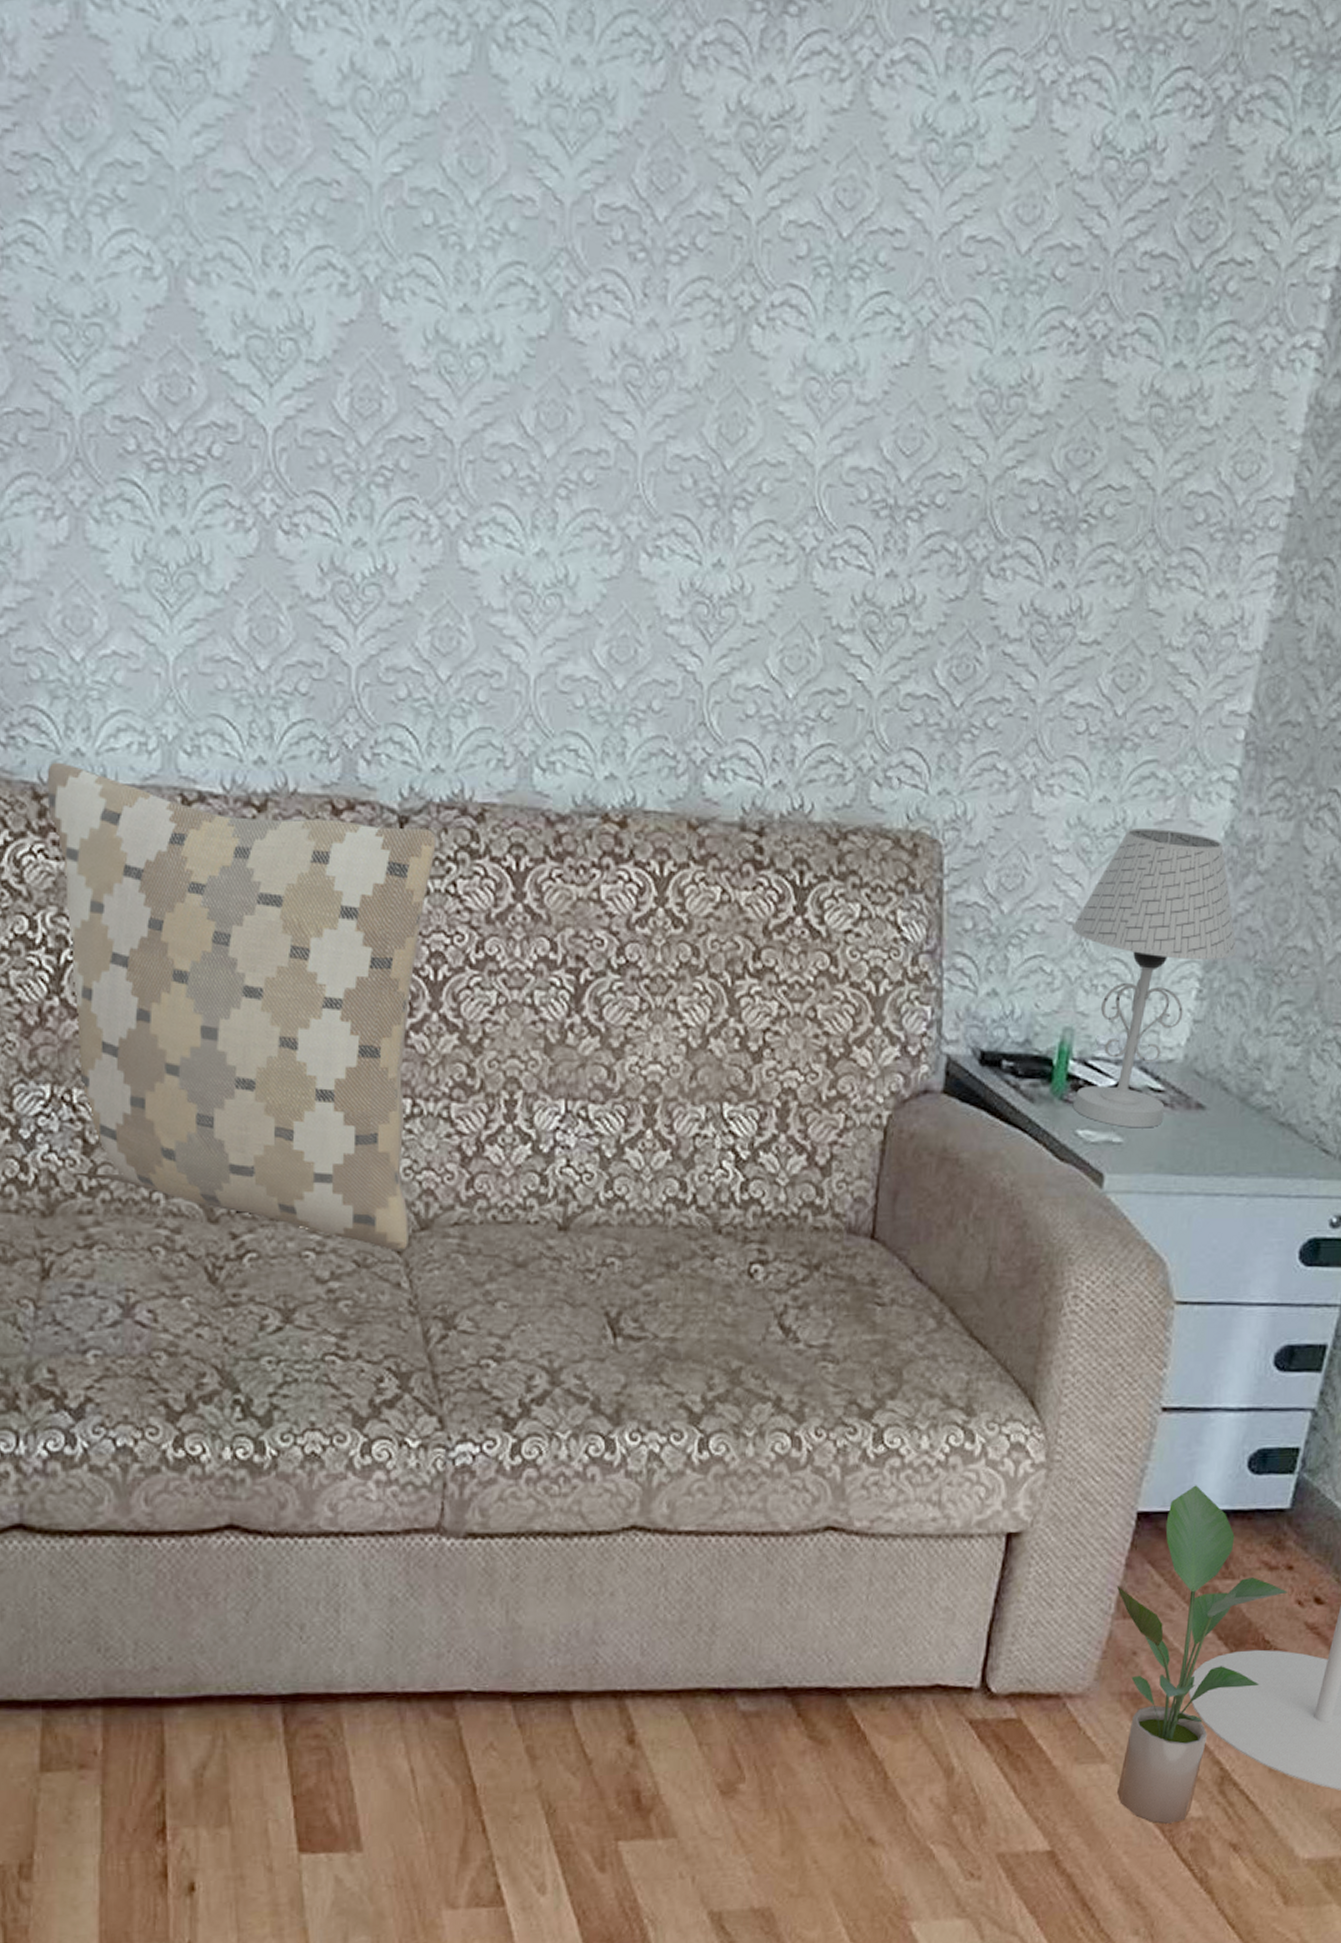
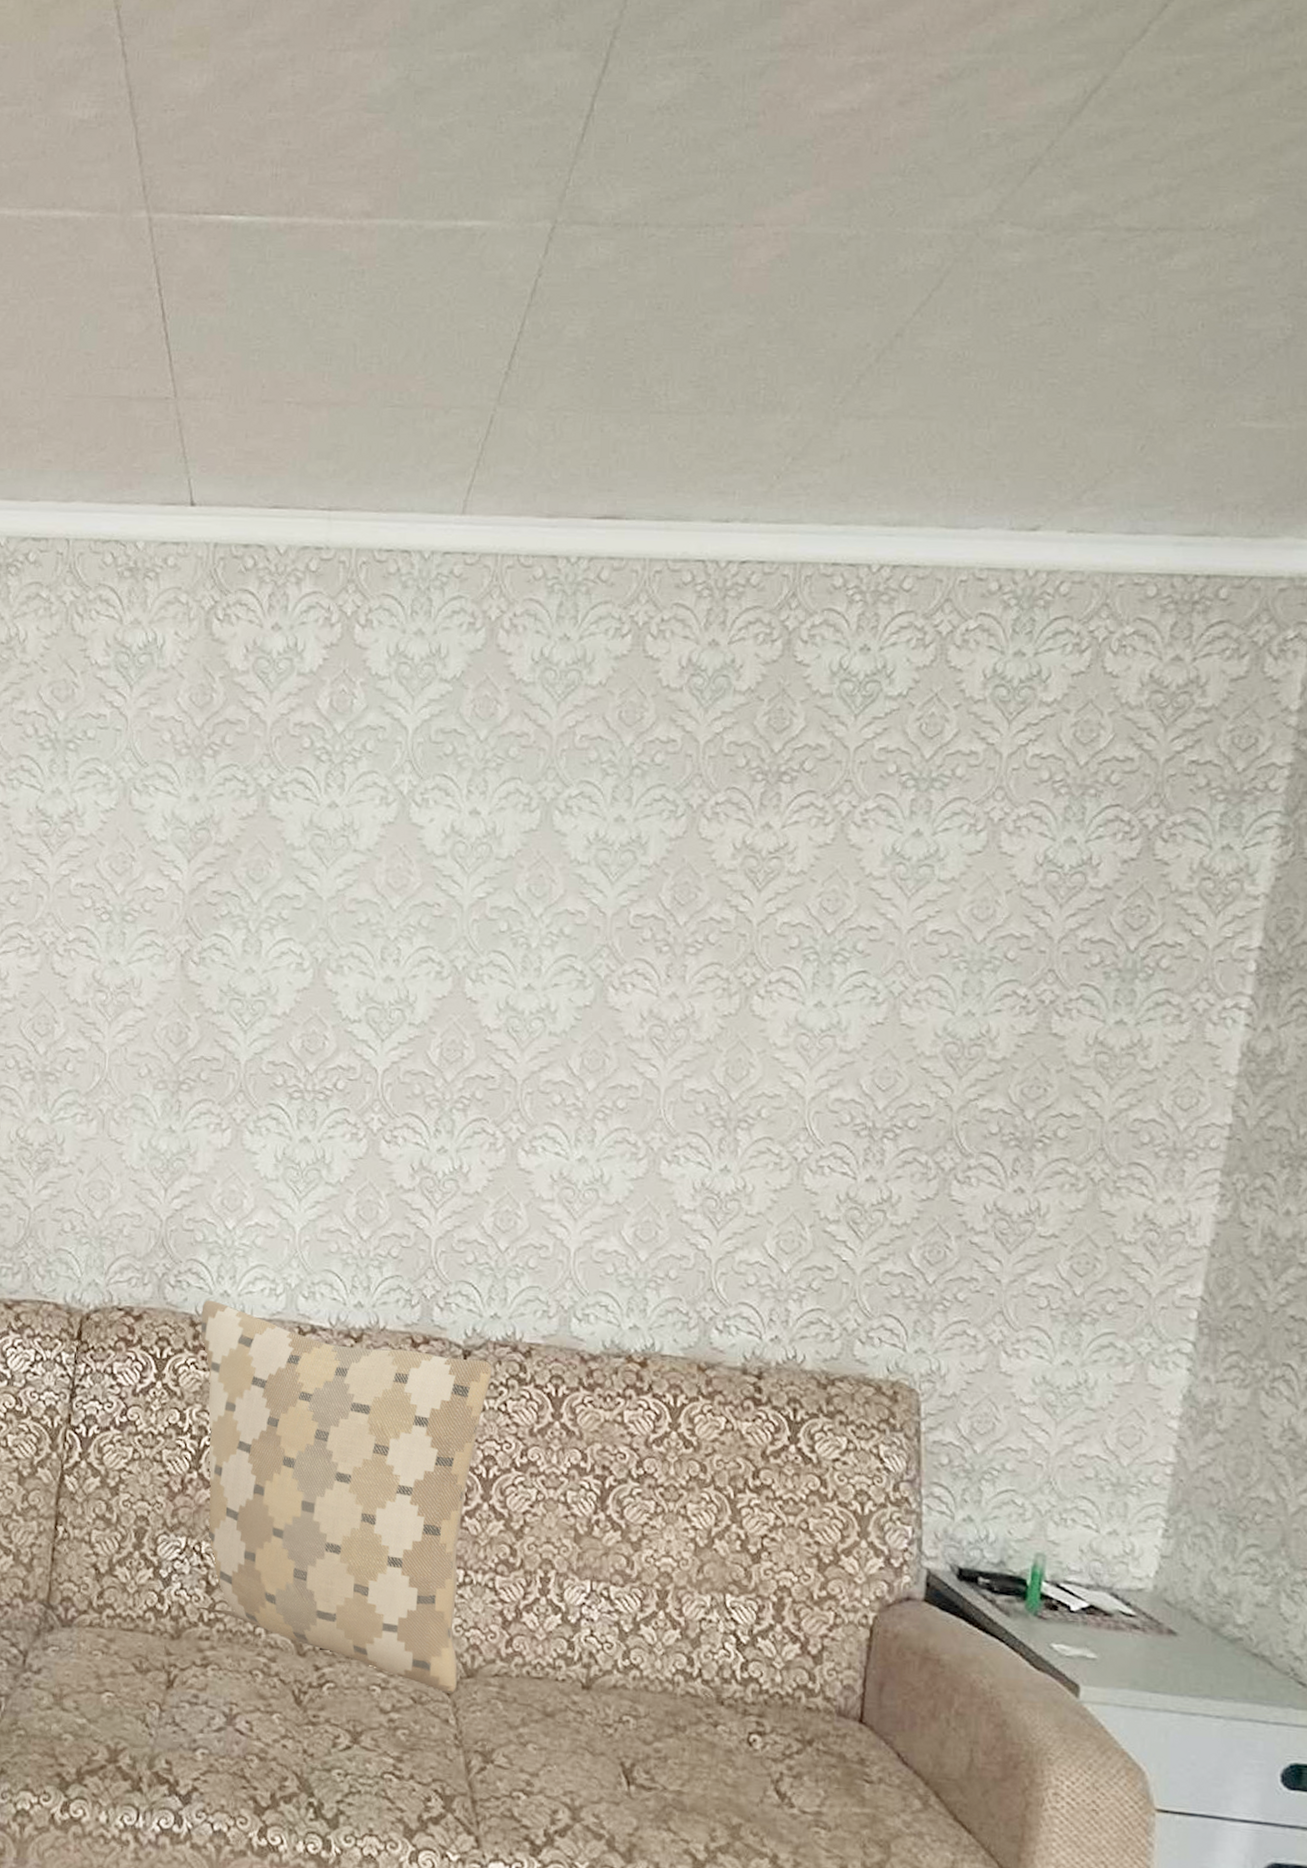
table lamp: present [1072,827,1237,1128] -> none [1041,1388,1201,1648]

